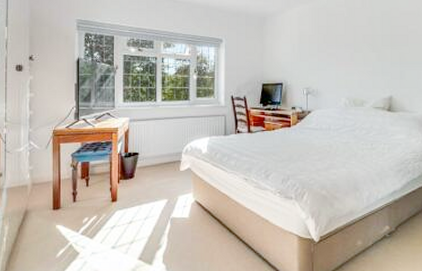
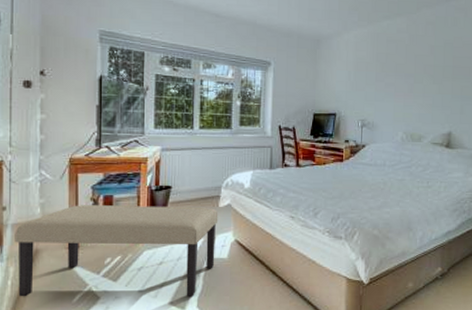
bench: none [9,171,180,253] -> present [15,205,219,297]

